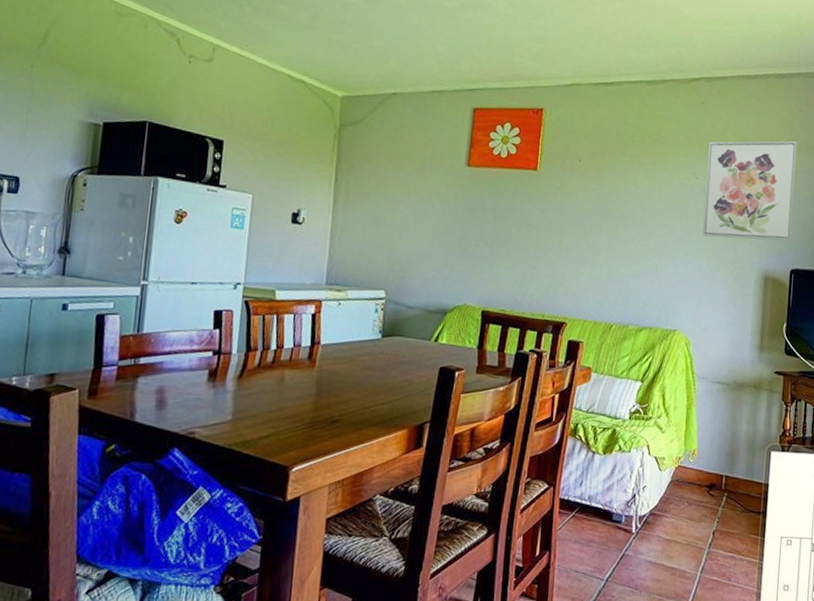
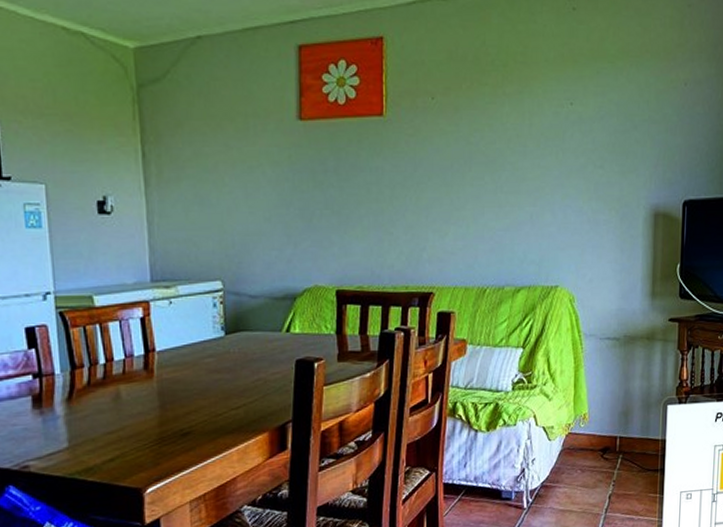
wall art: present [702,140,797,241] -> none [582,45,687,173]

